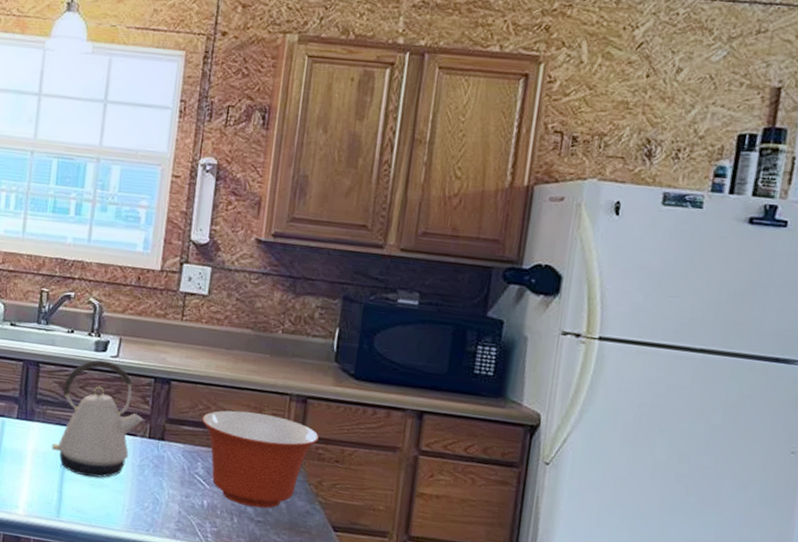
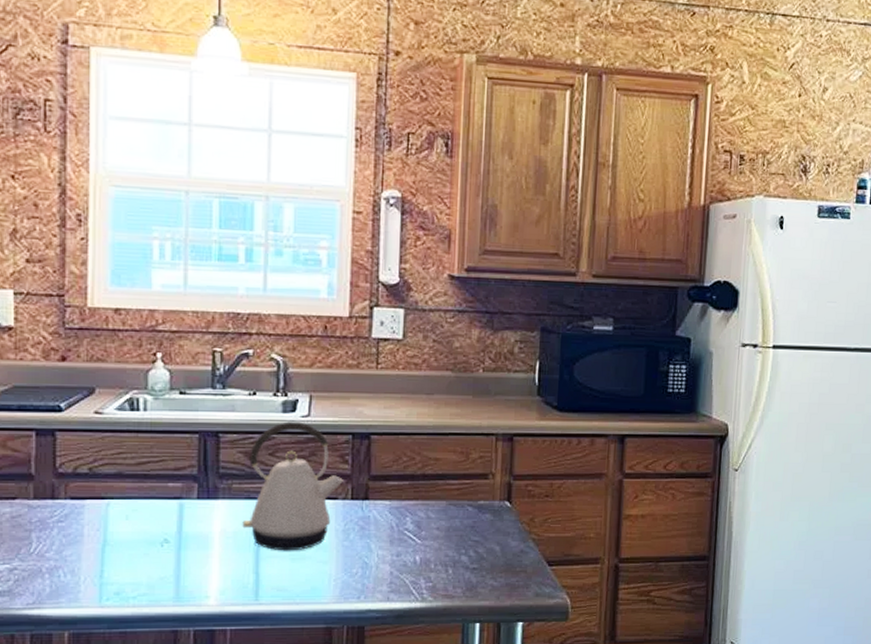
mixing bowl: present [202,410,320,508] -> none [407,458,528,555]

